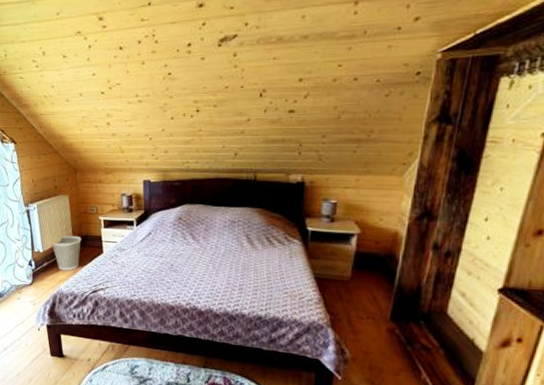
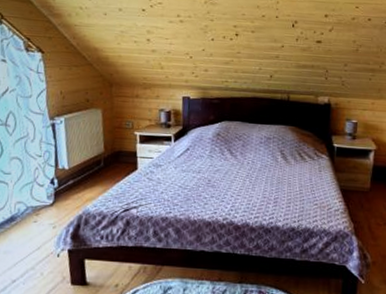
wastebasket: present [51,235,82,271] -> none [78,150,114,189]

